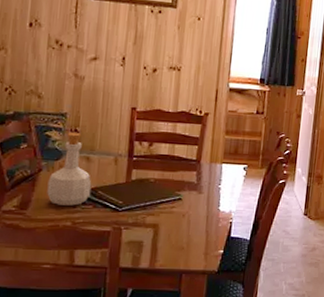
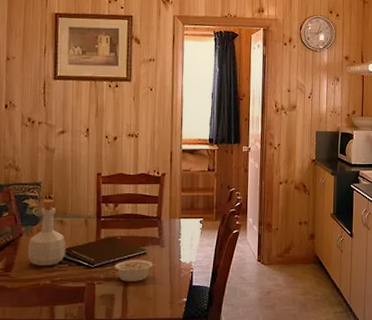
legume: none [145,205,192,229] -> present [115,260,156,282]

